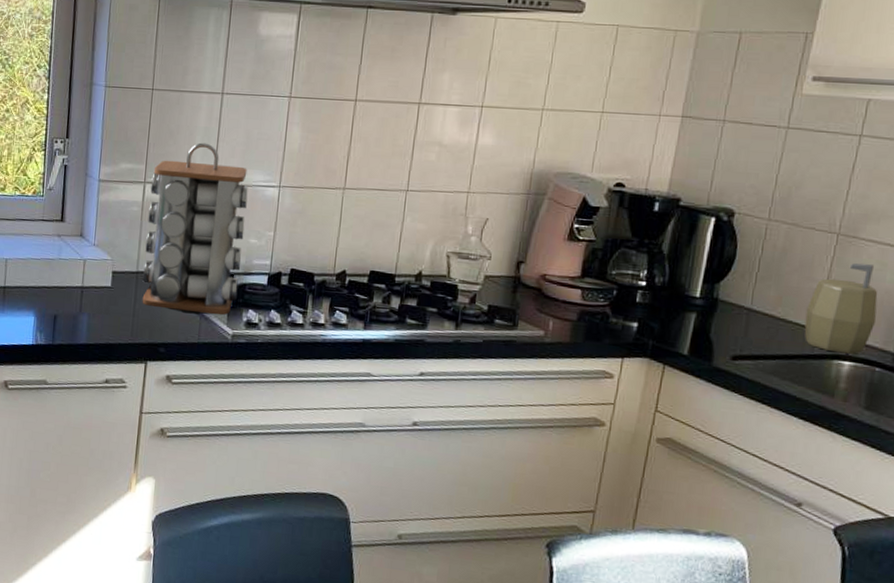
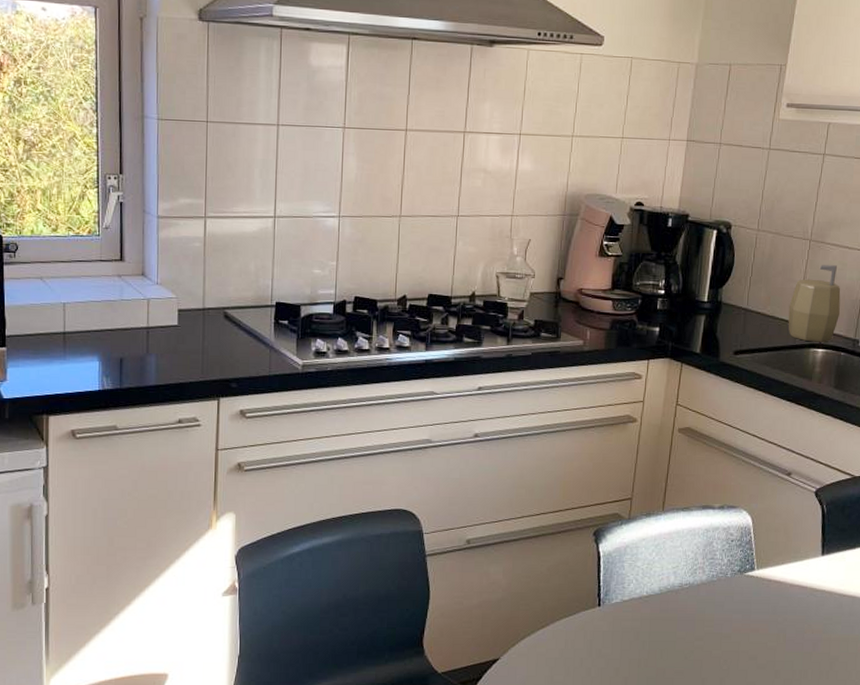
spice rack: present [142,142,248,315] -> none [210,175,309,347]

